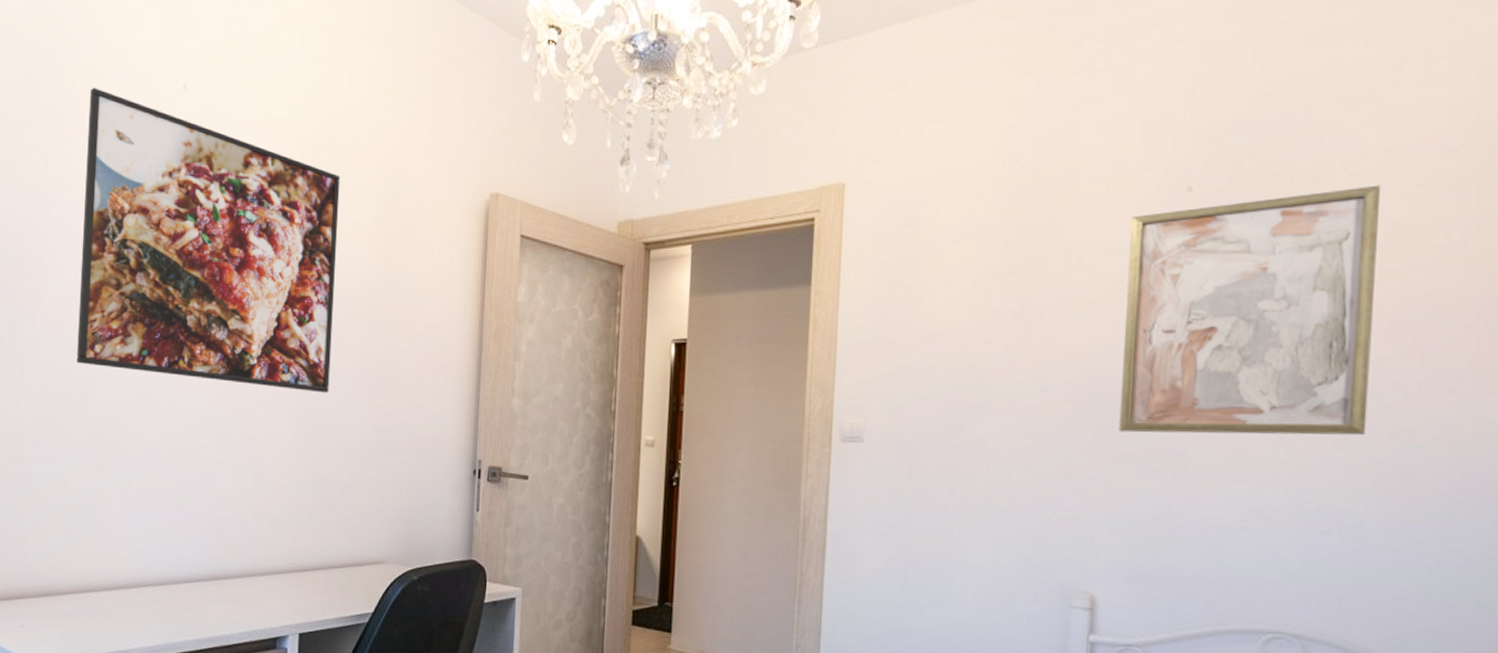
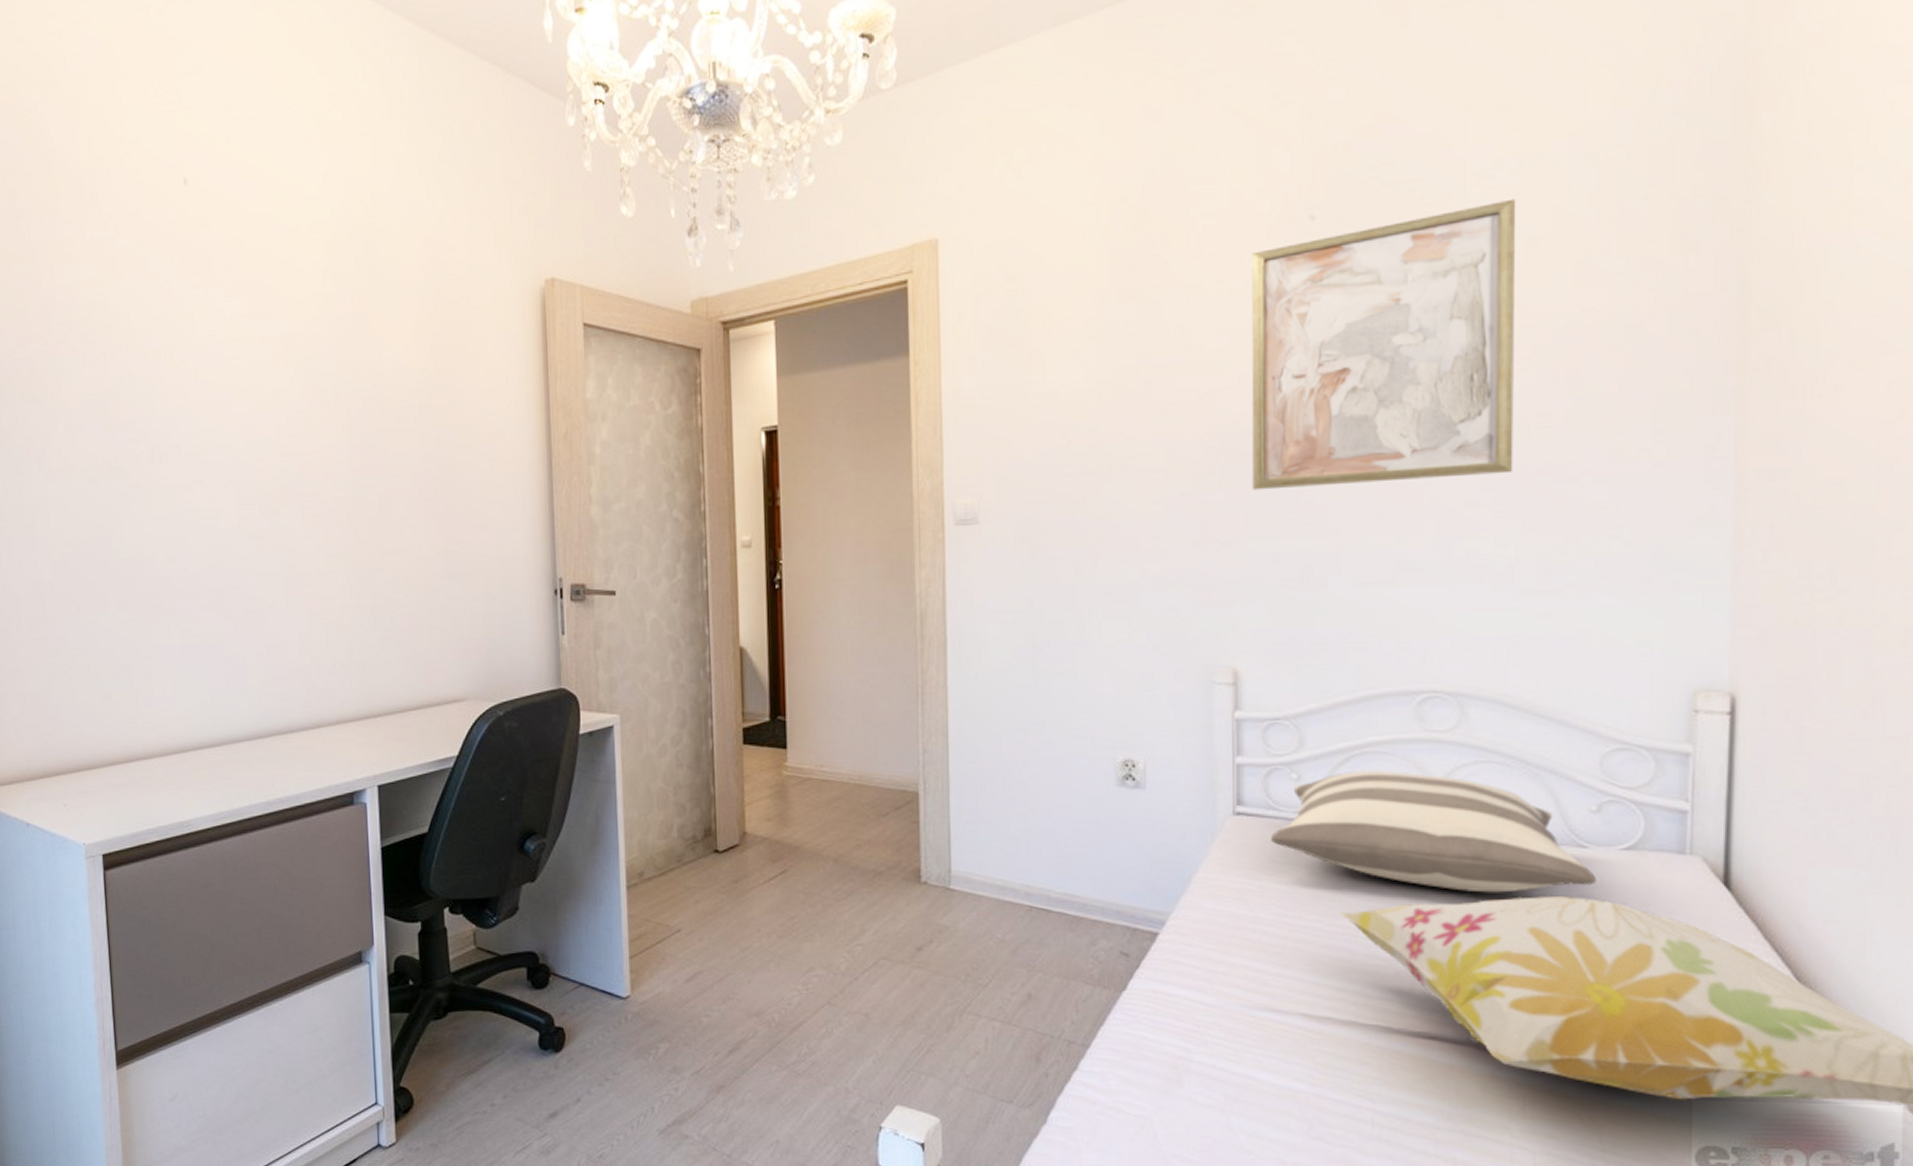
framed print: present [77,88,341,393] -> none [76,190,385,518]

